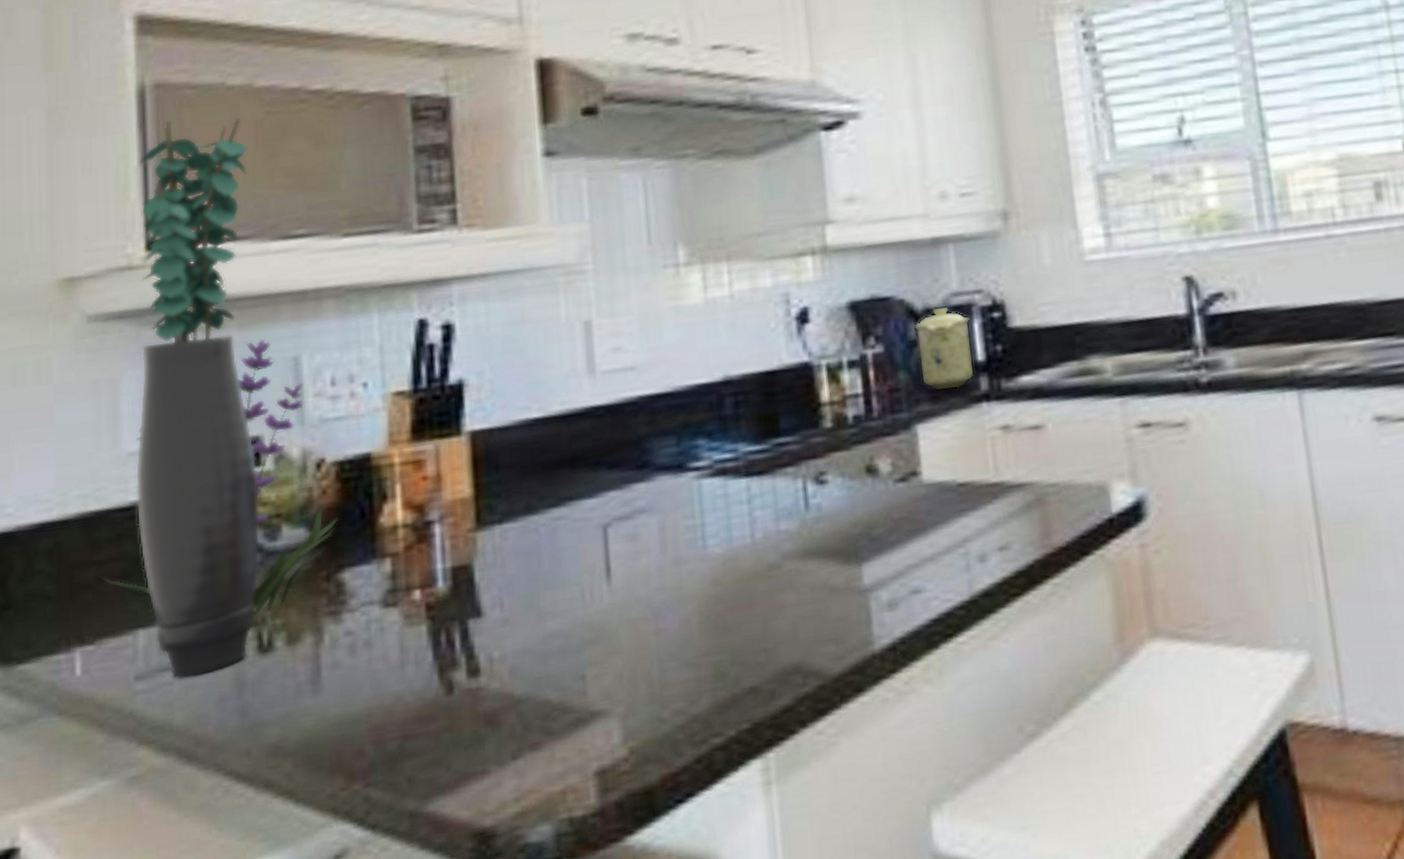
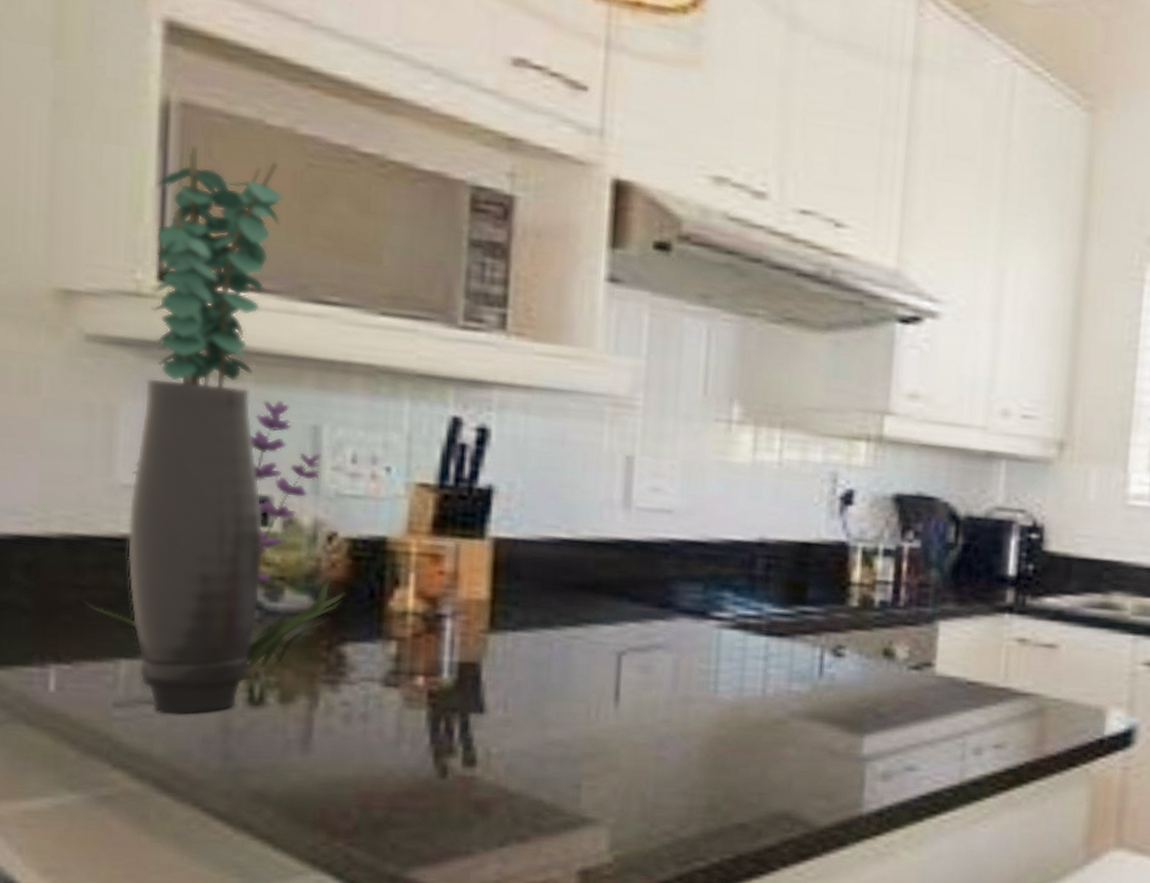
mug: present [914,307,974,390] -> none [952,518,1008,596]

